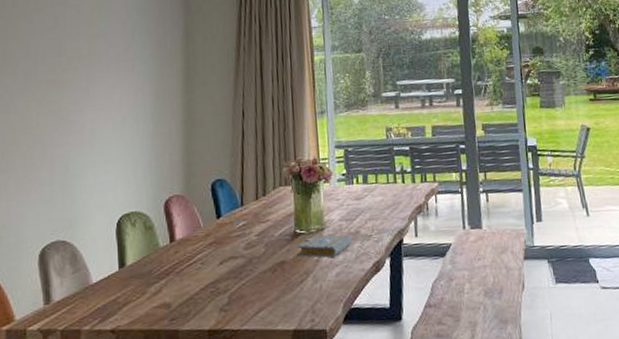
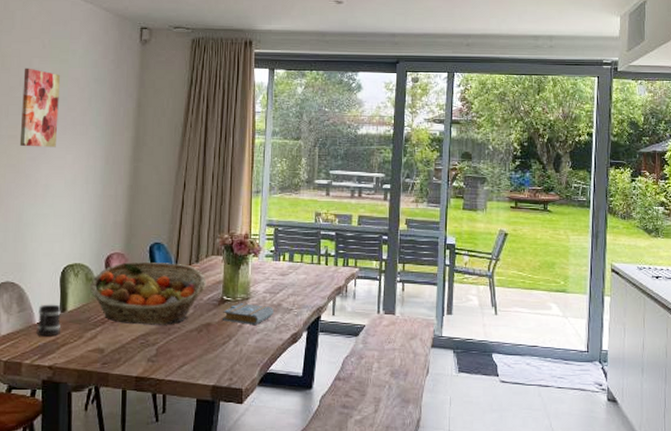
wall art: none [59,5,101,91] -> present [19,68,60,147]
mug: none [94,259,121,298] -> present [36,304,61,337]
fruit basket: none [149,199,277,273] -> present [89,261,206,325]

